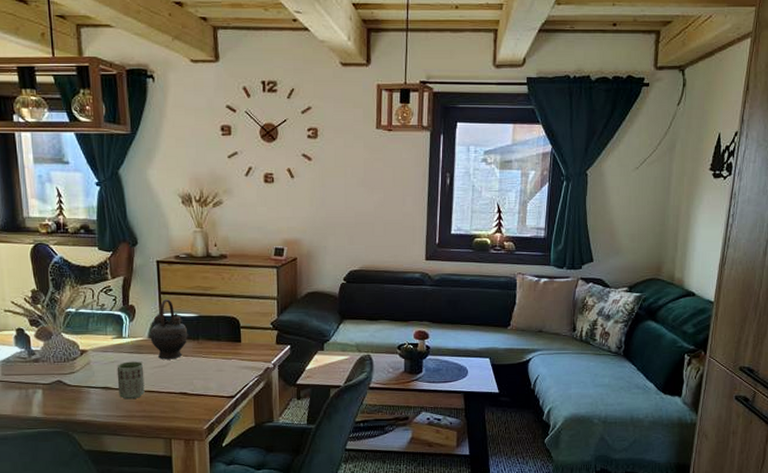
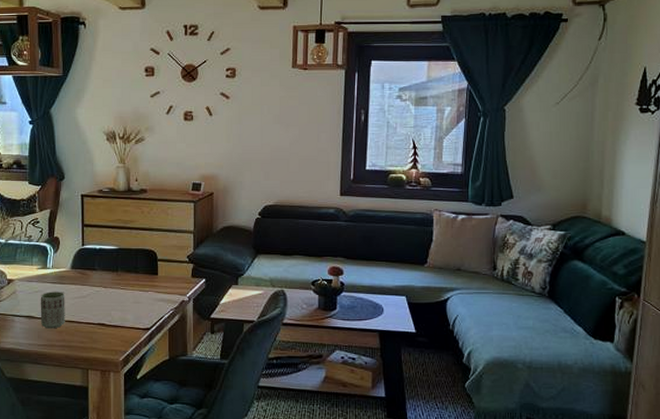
teapot: present [150,298,190,360] -> none [72,231,109,290]

